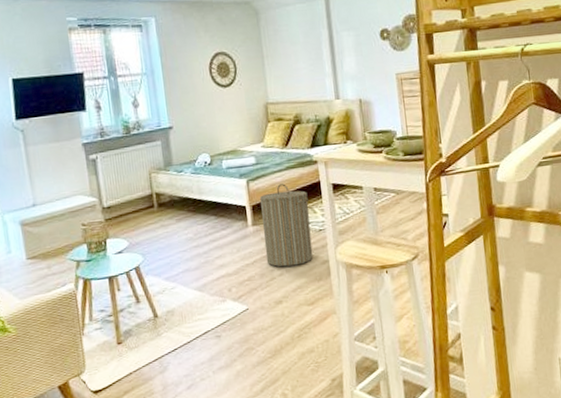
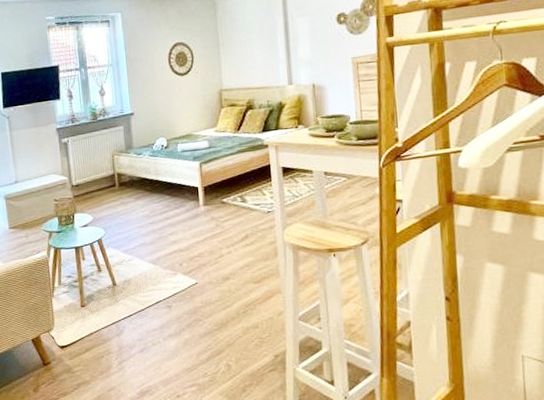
laundry hamper: present [260,183,313,267] -> none [212,166,261,246]

